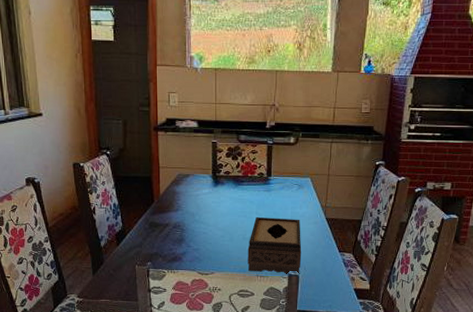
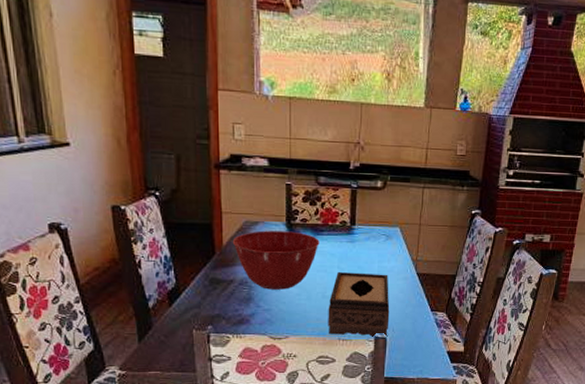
mixing bowl: none [167,182,240,232] -> present [232,230,320,290]

